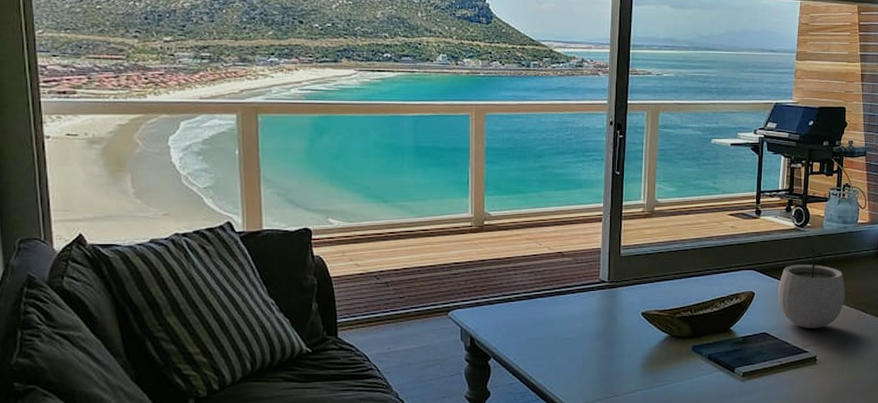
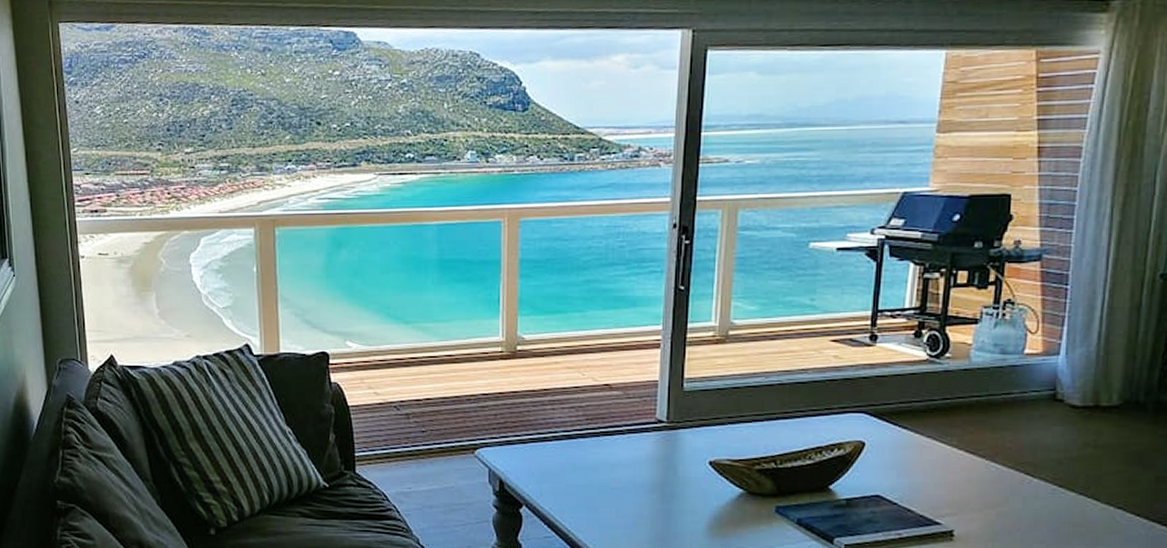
plant pot: present [778,247,845,328] -> none [899,385,1001,494]

